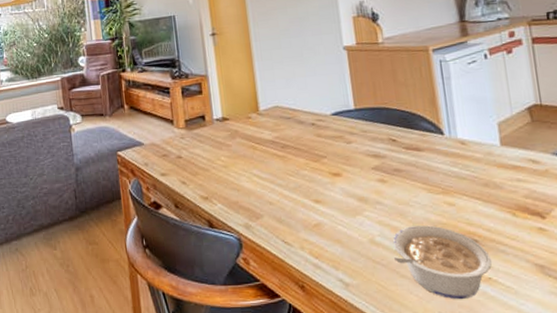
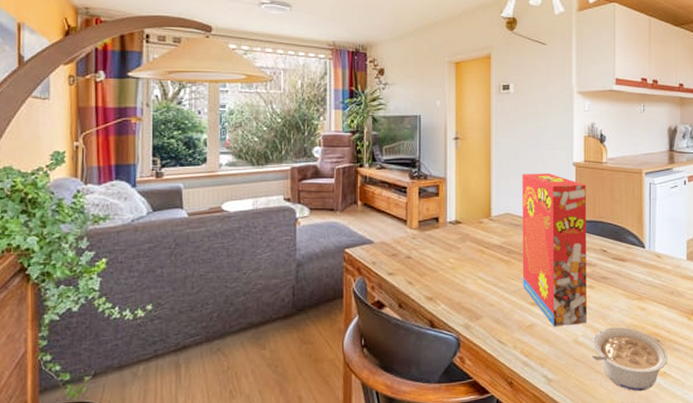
cereal box: none [287,60,383,225] -> present [522,173,587,326]

